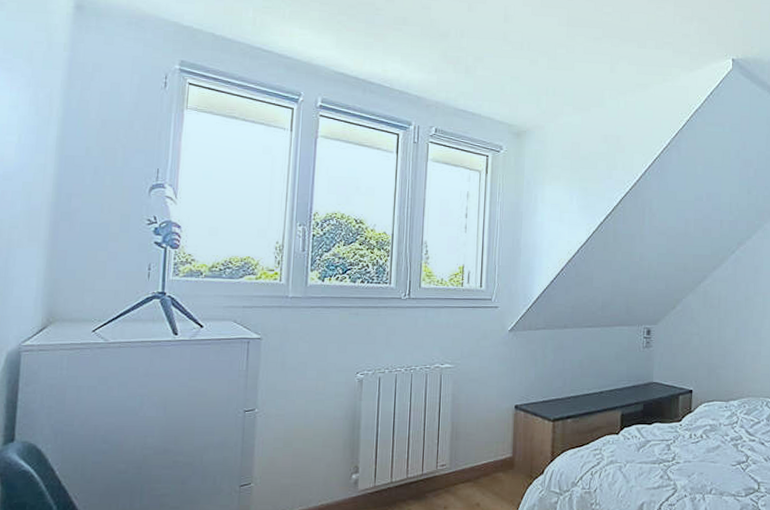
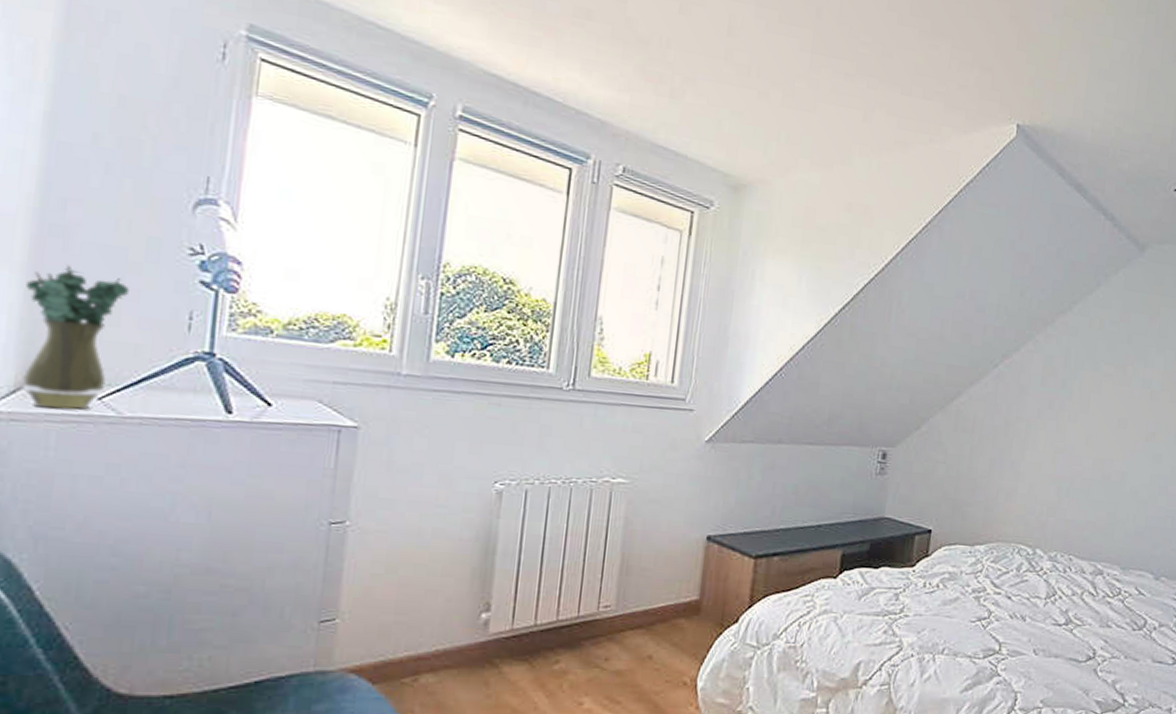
vase: none [45,239,111,340] -> present [21,265,131,409]

